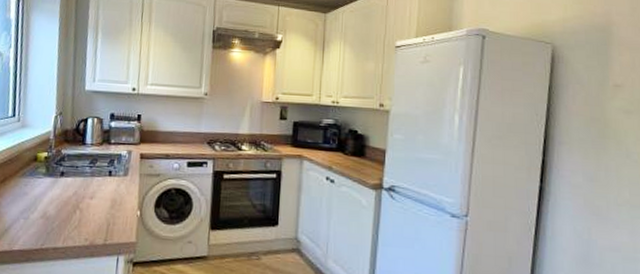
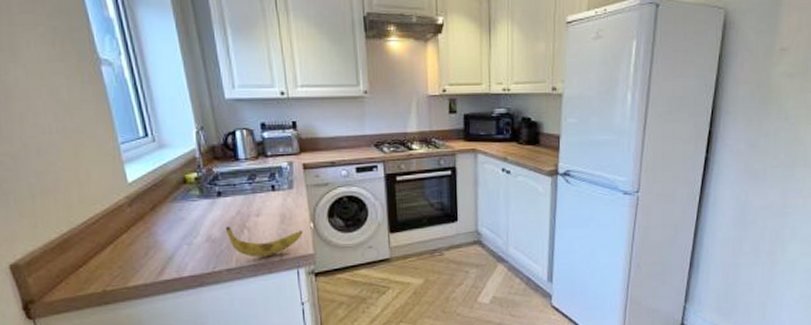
banana: none [60,206,130,240] -> present [225,227,303,258]

